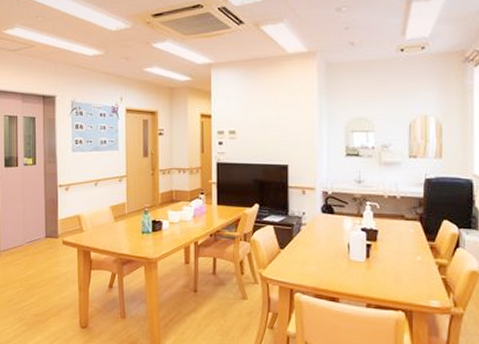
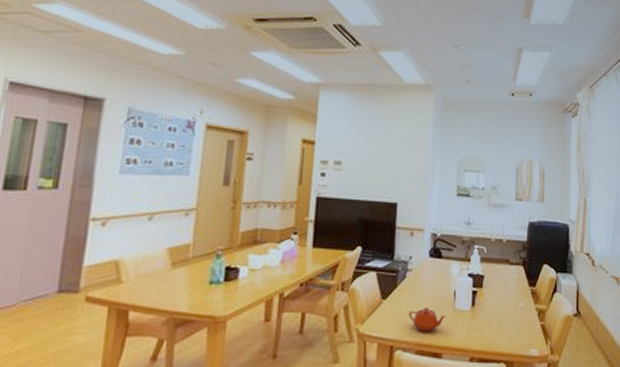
teapot: none [305,257,341,279] -> present [408,308,446,333]

